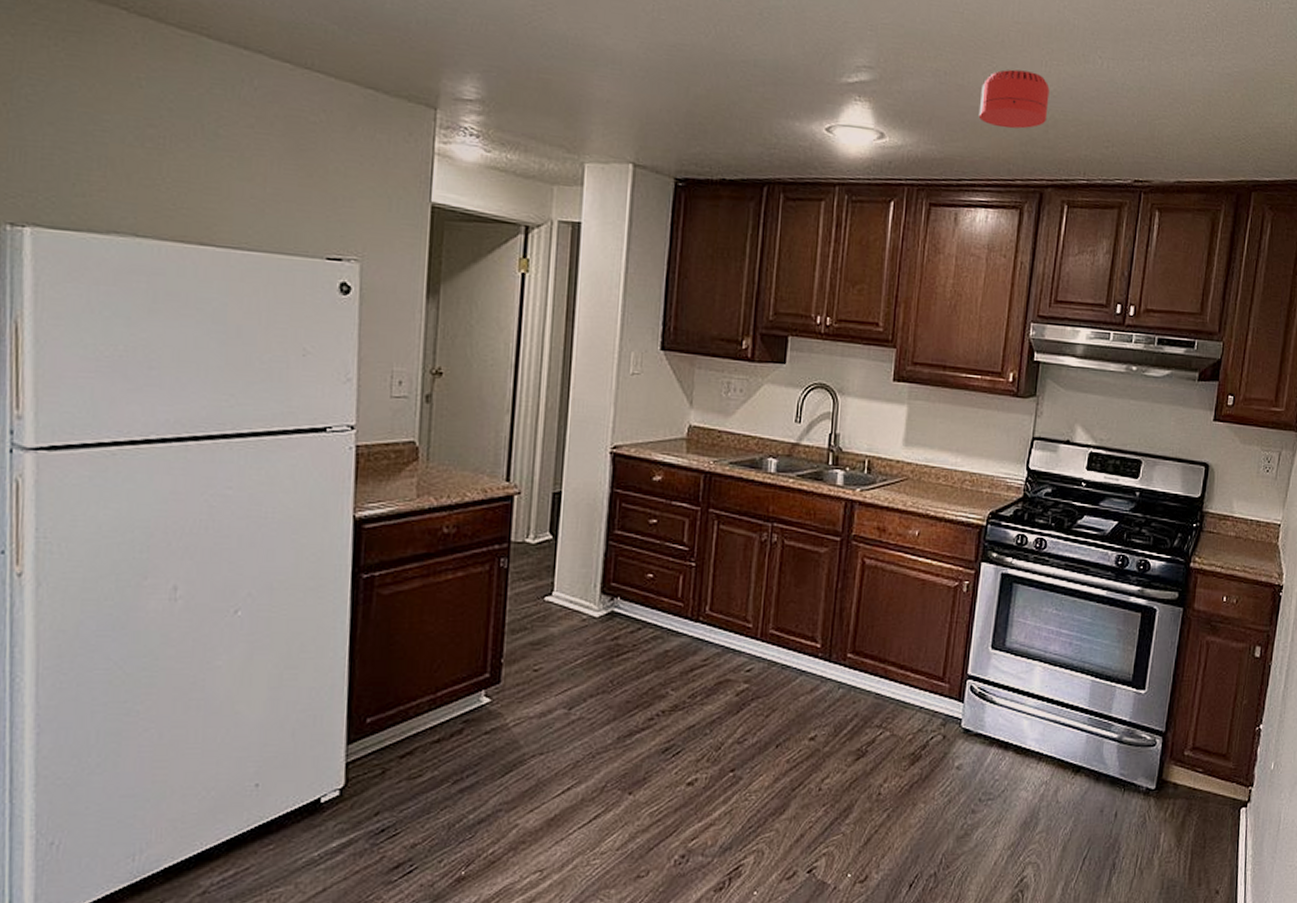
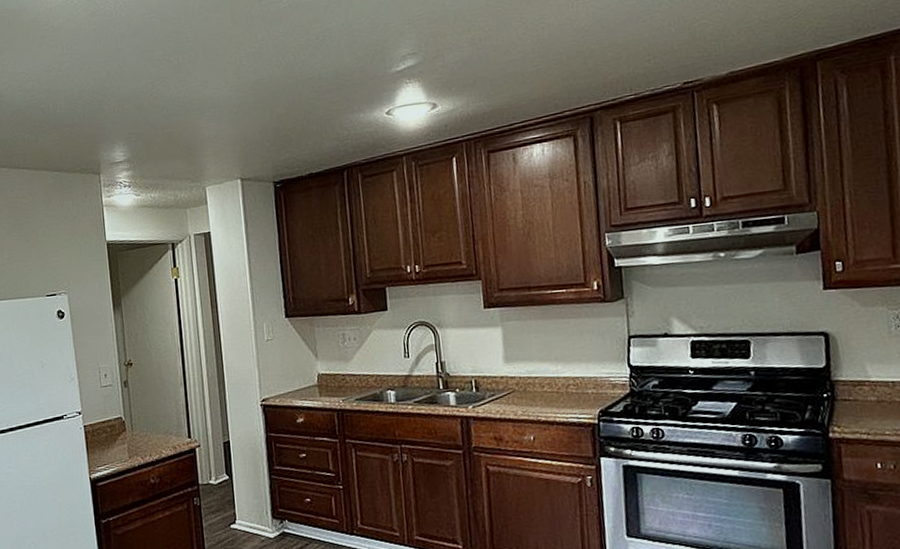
smoke detector: present [978,69,1050,129] -> none [515,15,583,72]

